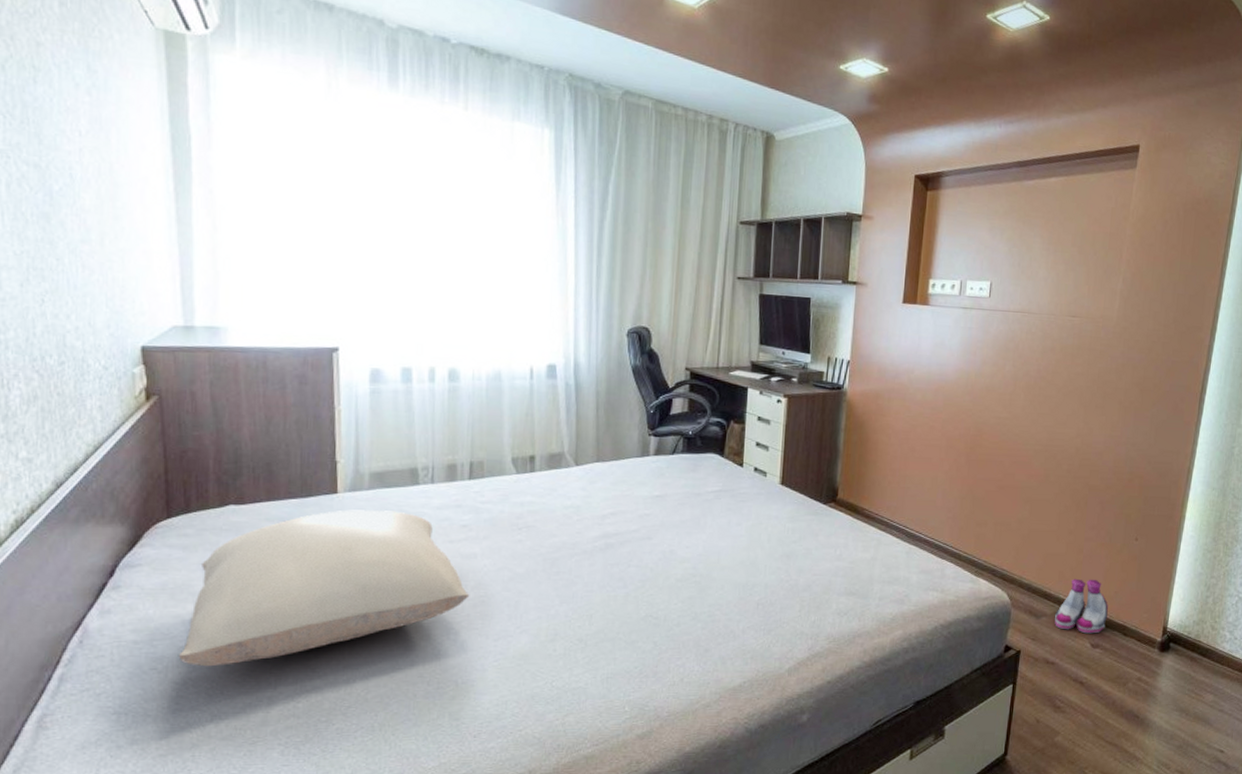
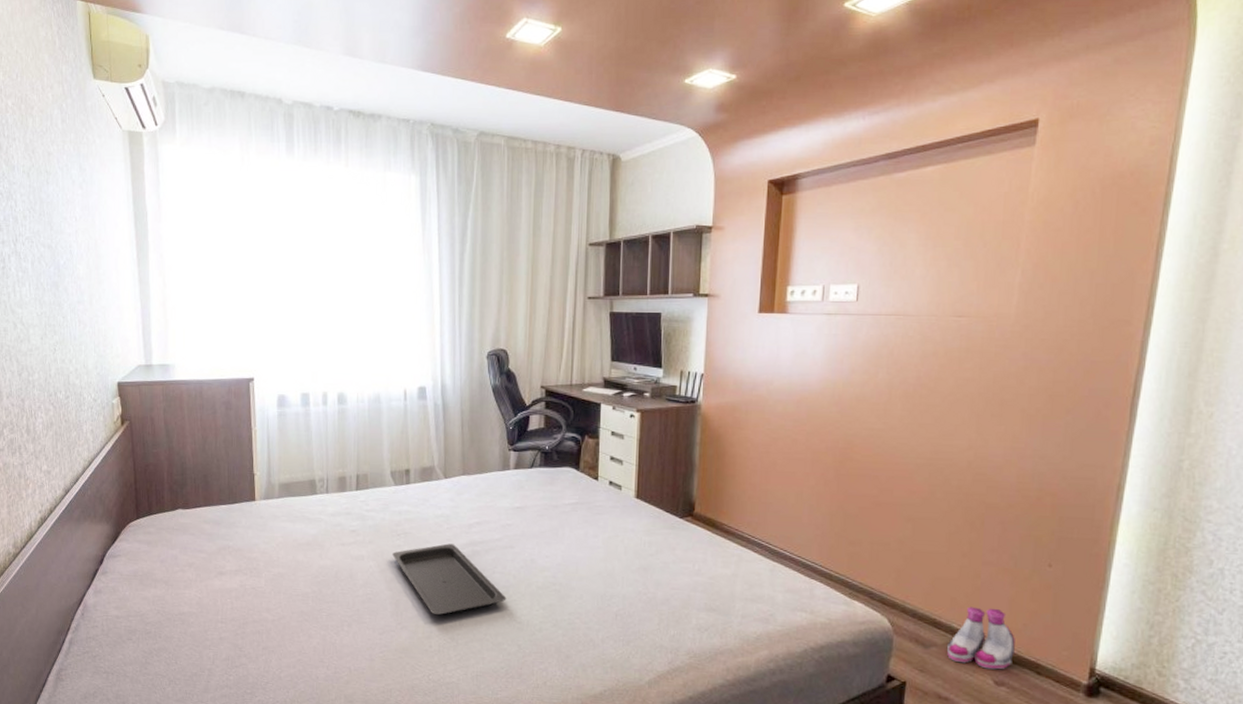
pillow: present [179,509,470,667] -> none [147,515,359,641]
serving tray: none [511,537,643,616] -> present [392,543,507,615]

